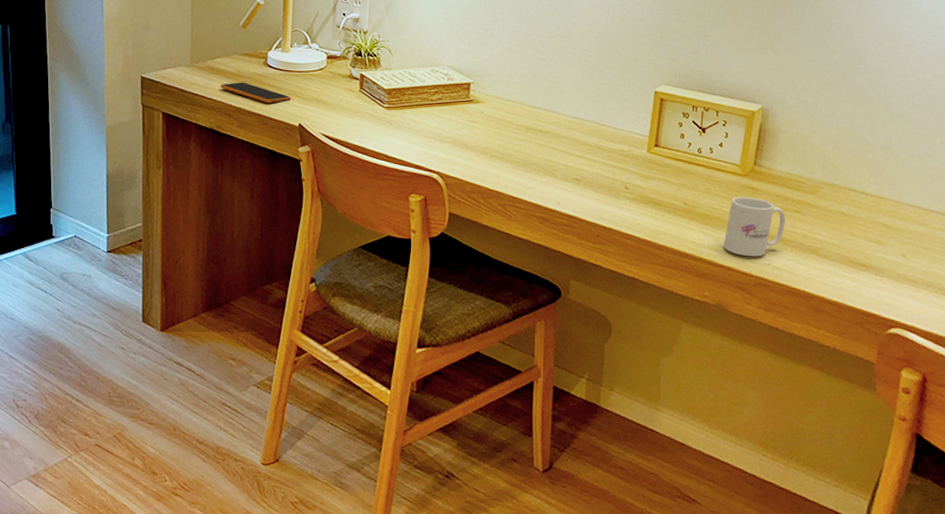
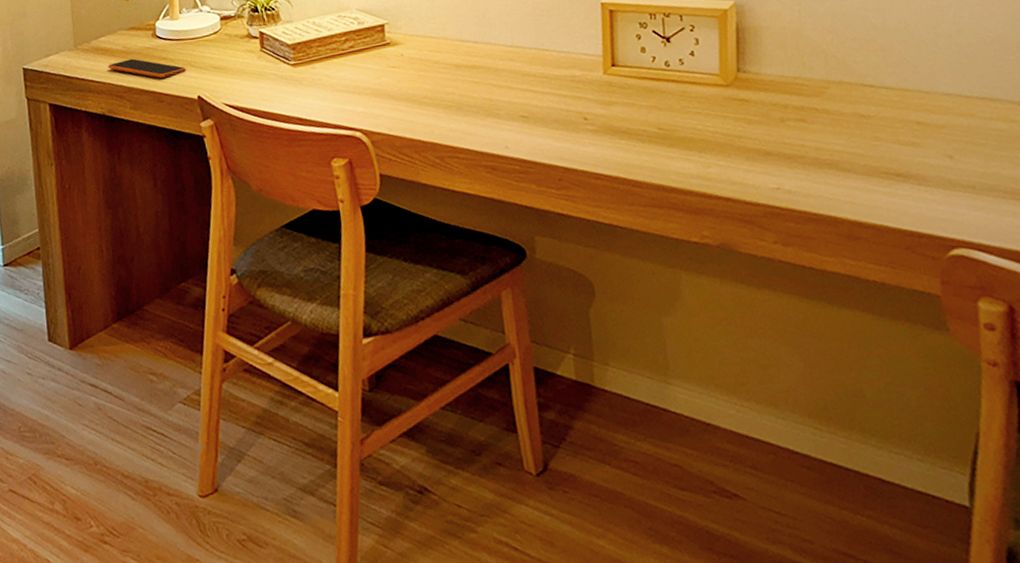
mug: present [723,197,785,257] -> none [716,110,790,182]

